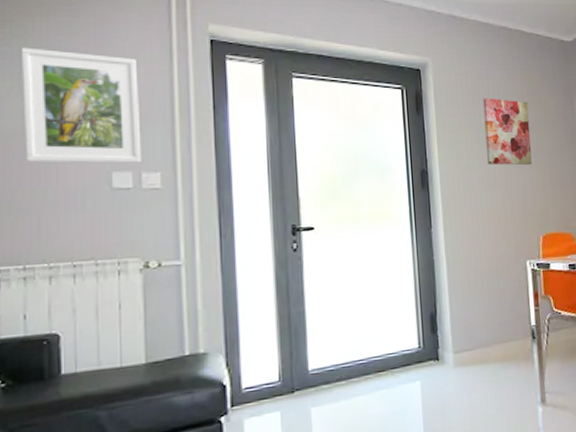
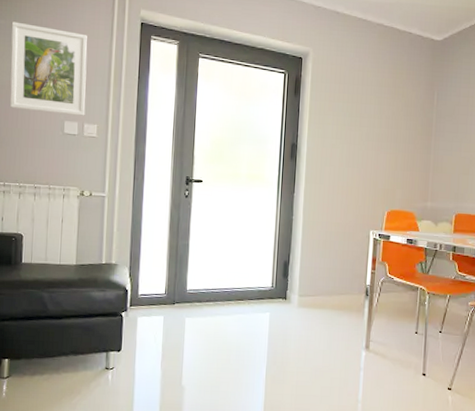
wall art: present [483,98,532,166] -> none [349,86,392,150]

